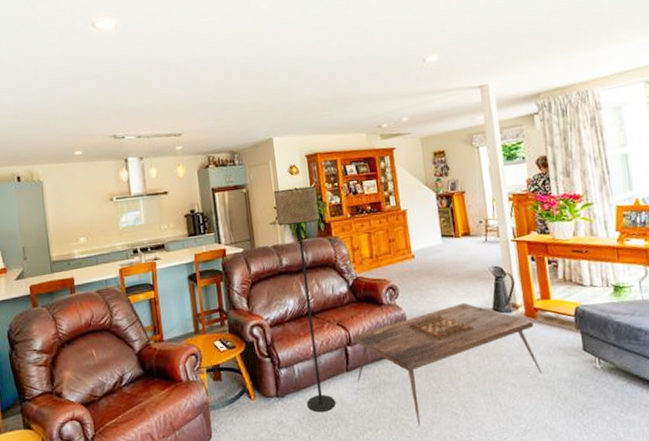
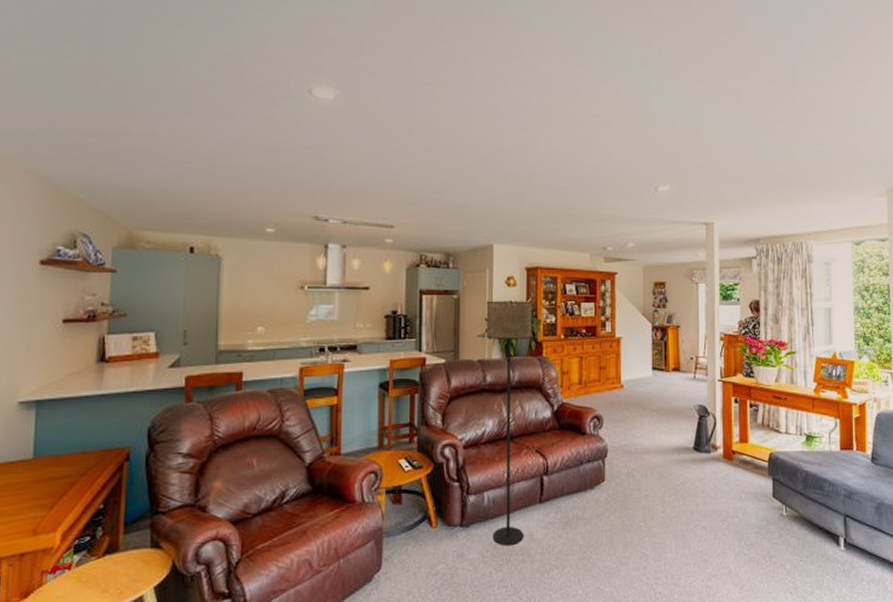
coffee table: present [352,302,542,425] -> none [550,439,732,565]

